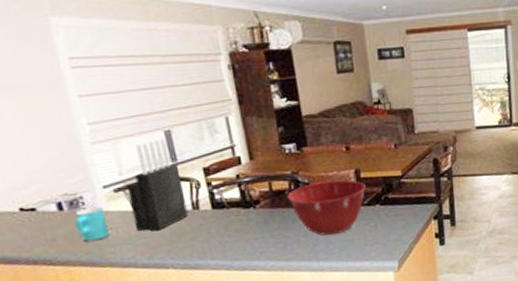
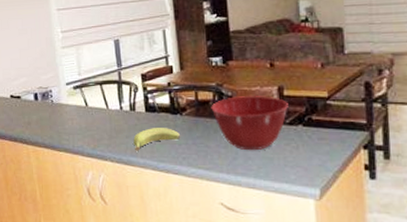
cup: present [74,206,110,242] -> none [44,99,67,128]
knife block: present [126,138,188,231] -> none [82,46,126,126]
banana: none [200,223,256,253] -> present [133,128,181,151]

